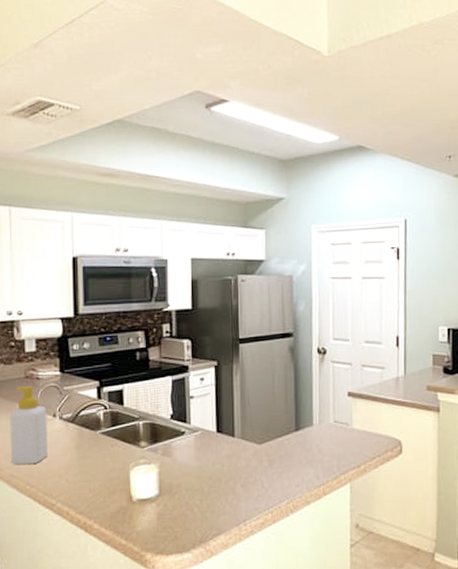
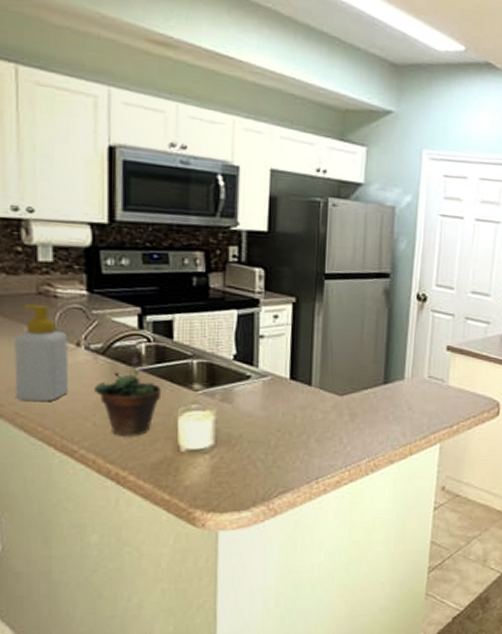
succulent plant: none [67,420,117,491] -> present [94,354,162,438]

